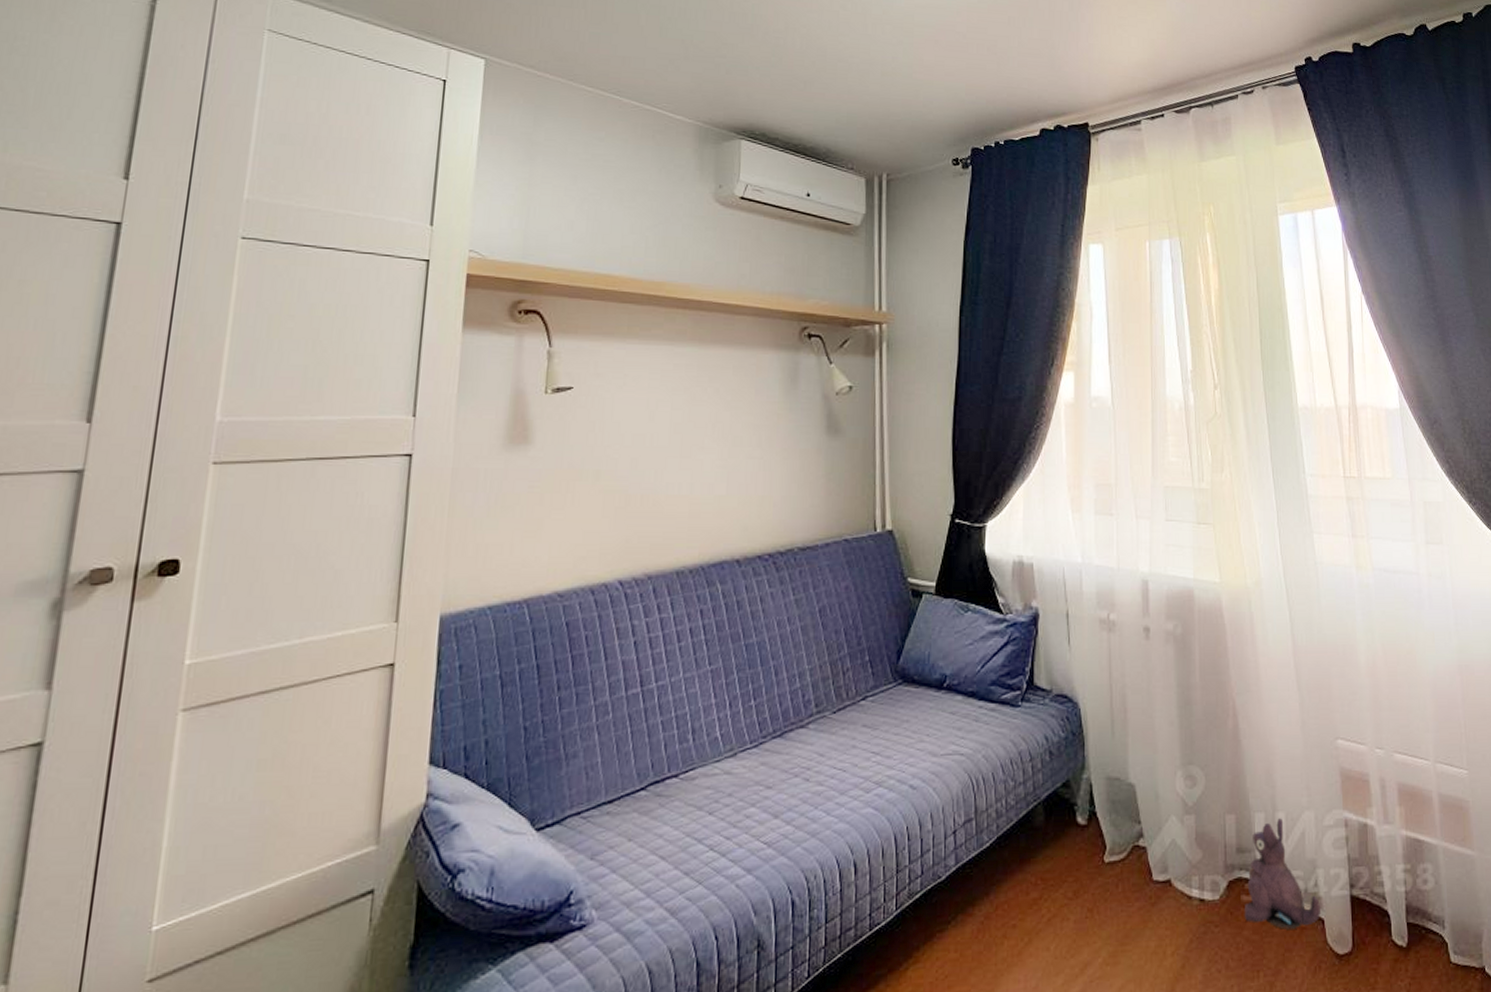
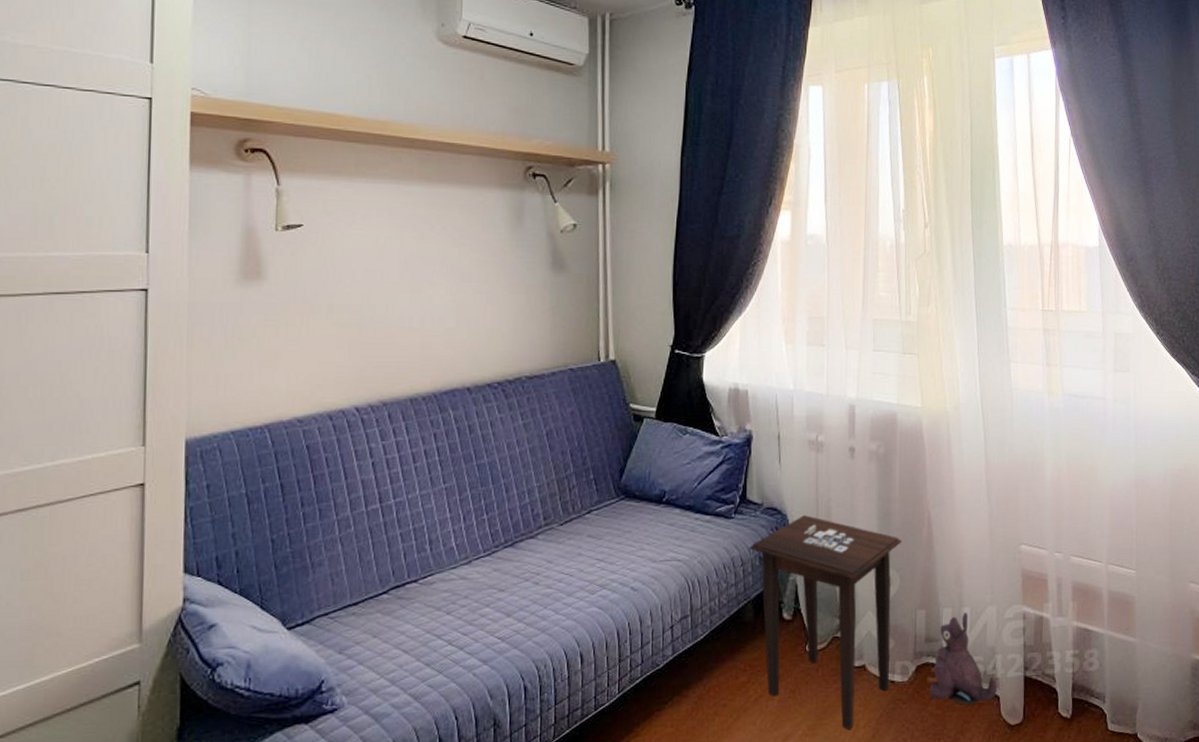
side table: none [1037,703,1206,957] -> present [749,515,902,729]

